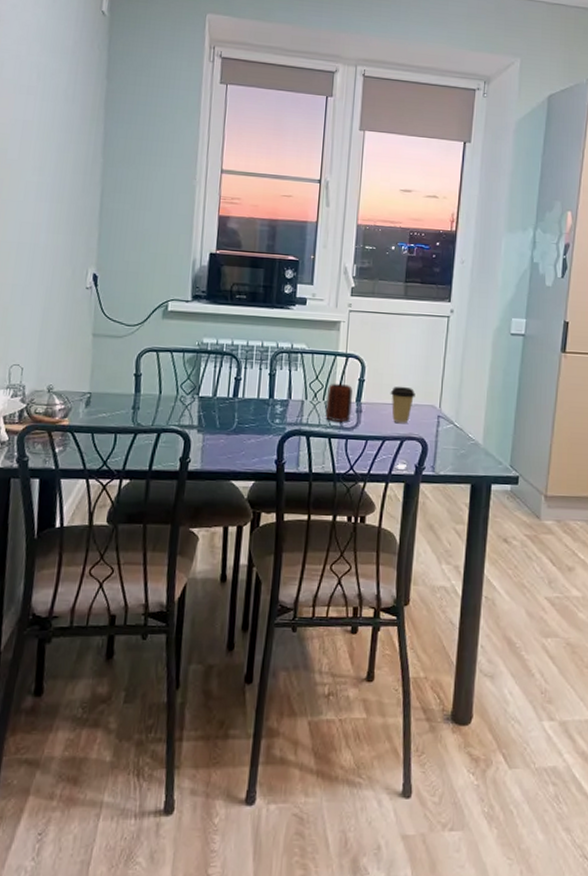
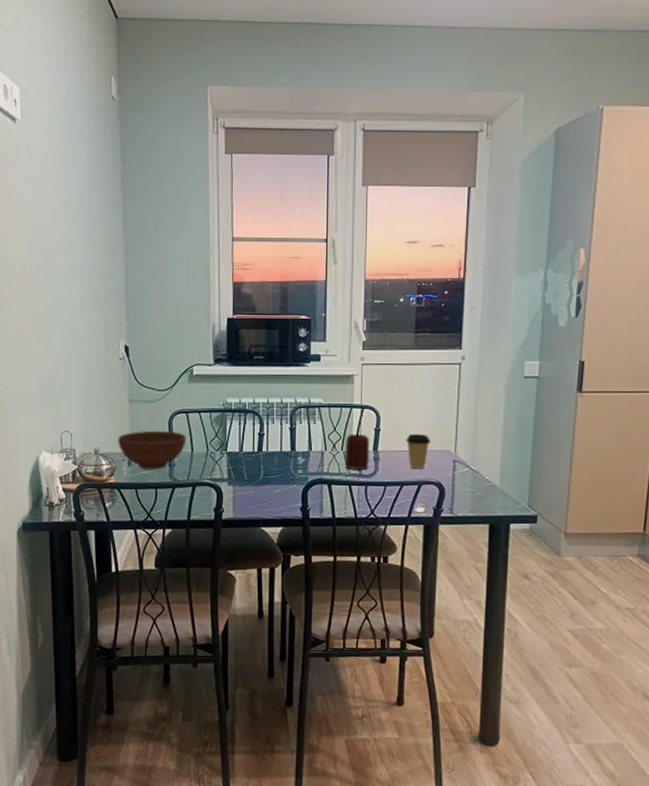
bowl: none [75,368,155,413] -> present [117,430,187,470]

